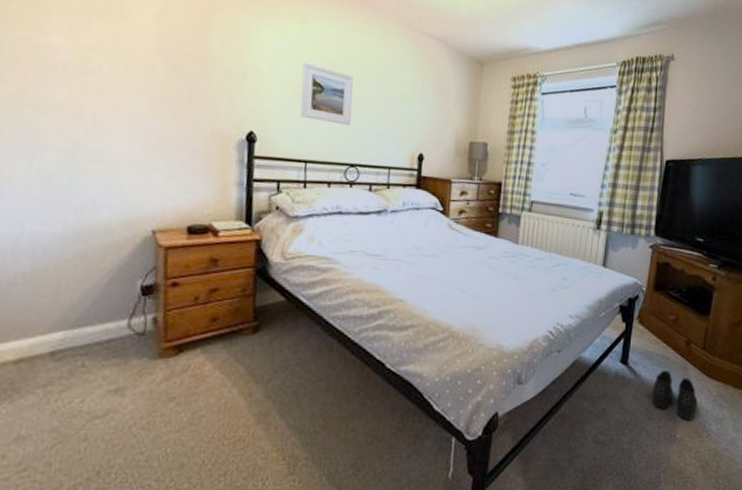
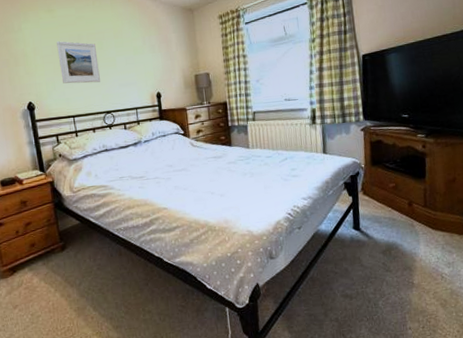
boots: present [651,370,698,420] -> none [385,229,429,268]

